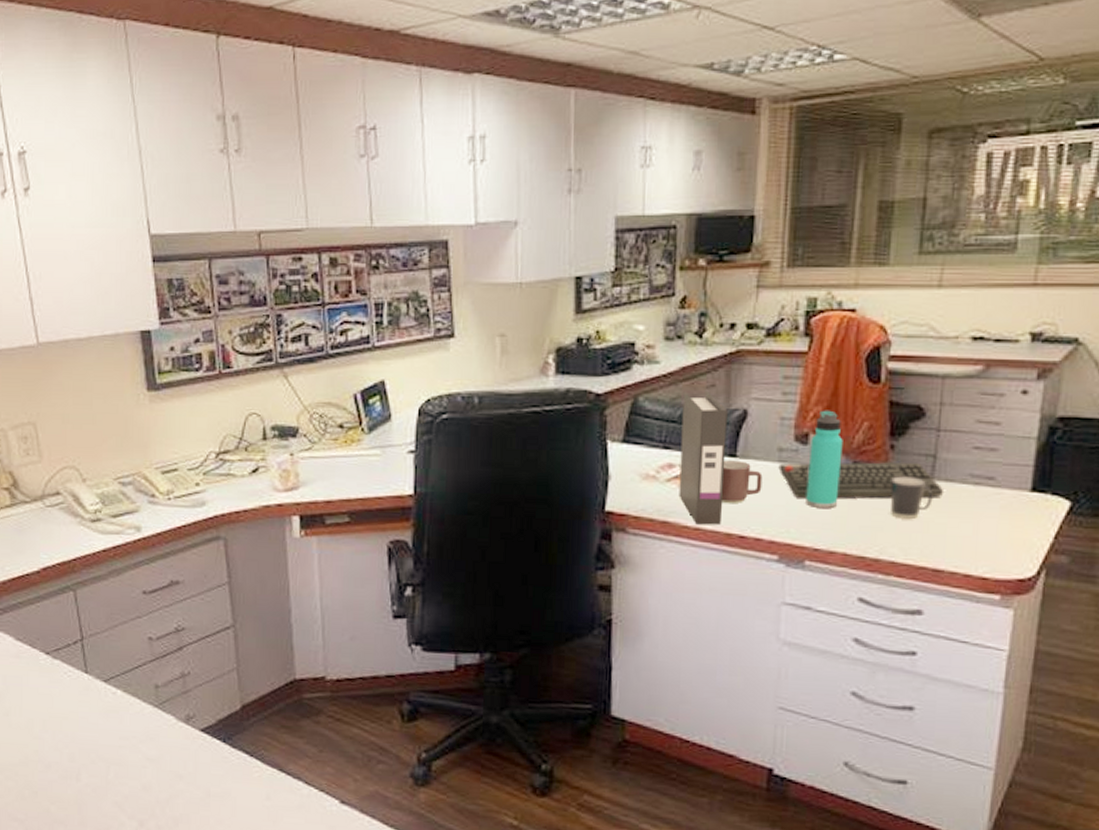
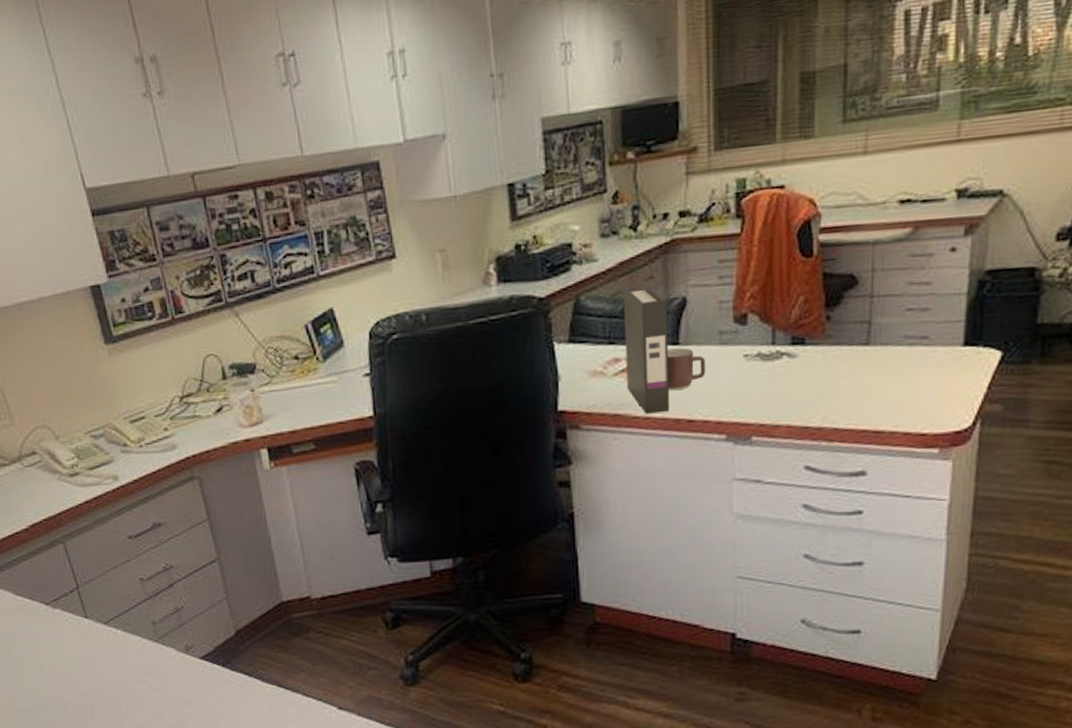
computer keyboard: present [778,462,944,498] -> none [720,330,881,377]
thermos bottle: present [806,410,843,508] -> none [748,288,781,385]
mug: present [890,476,933,519] -> none [829,345,870,386]

